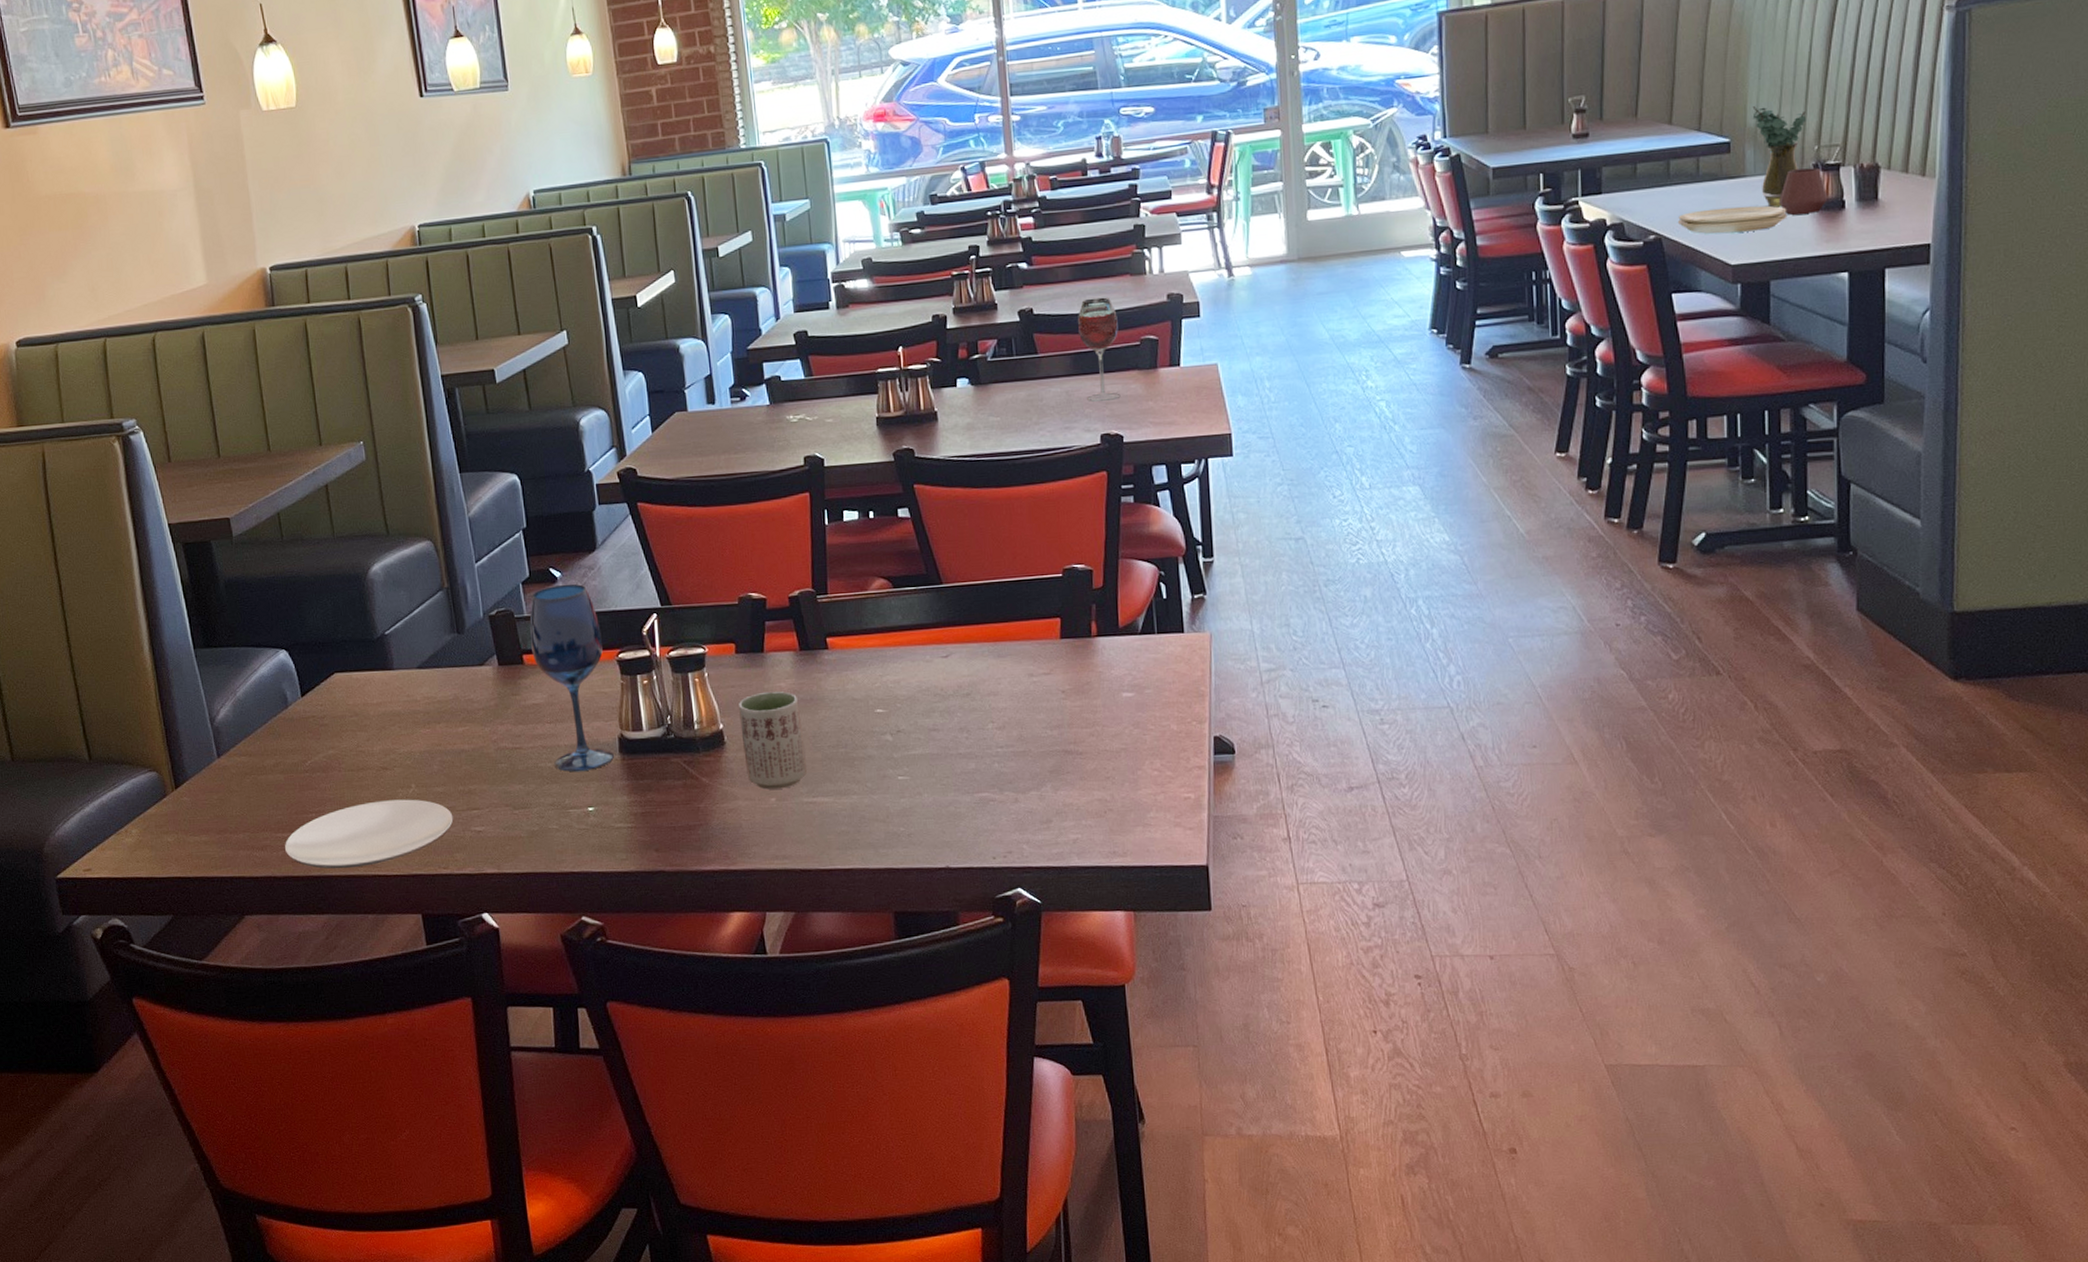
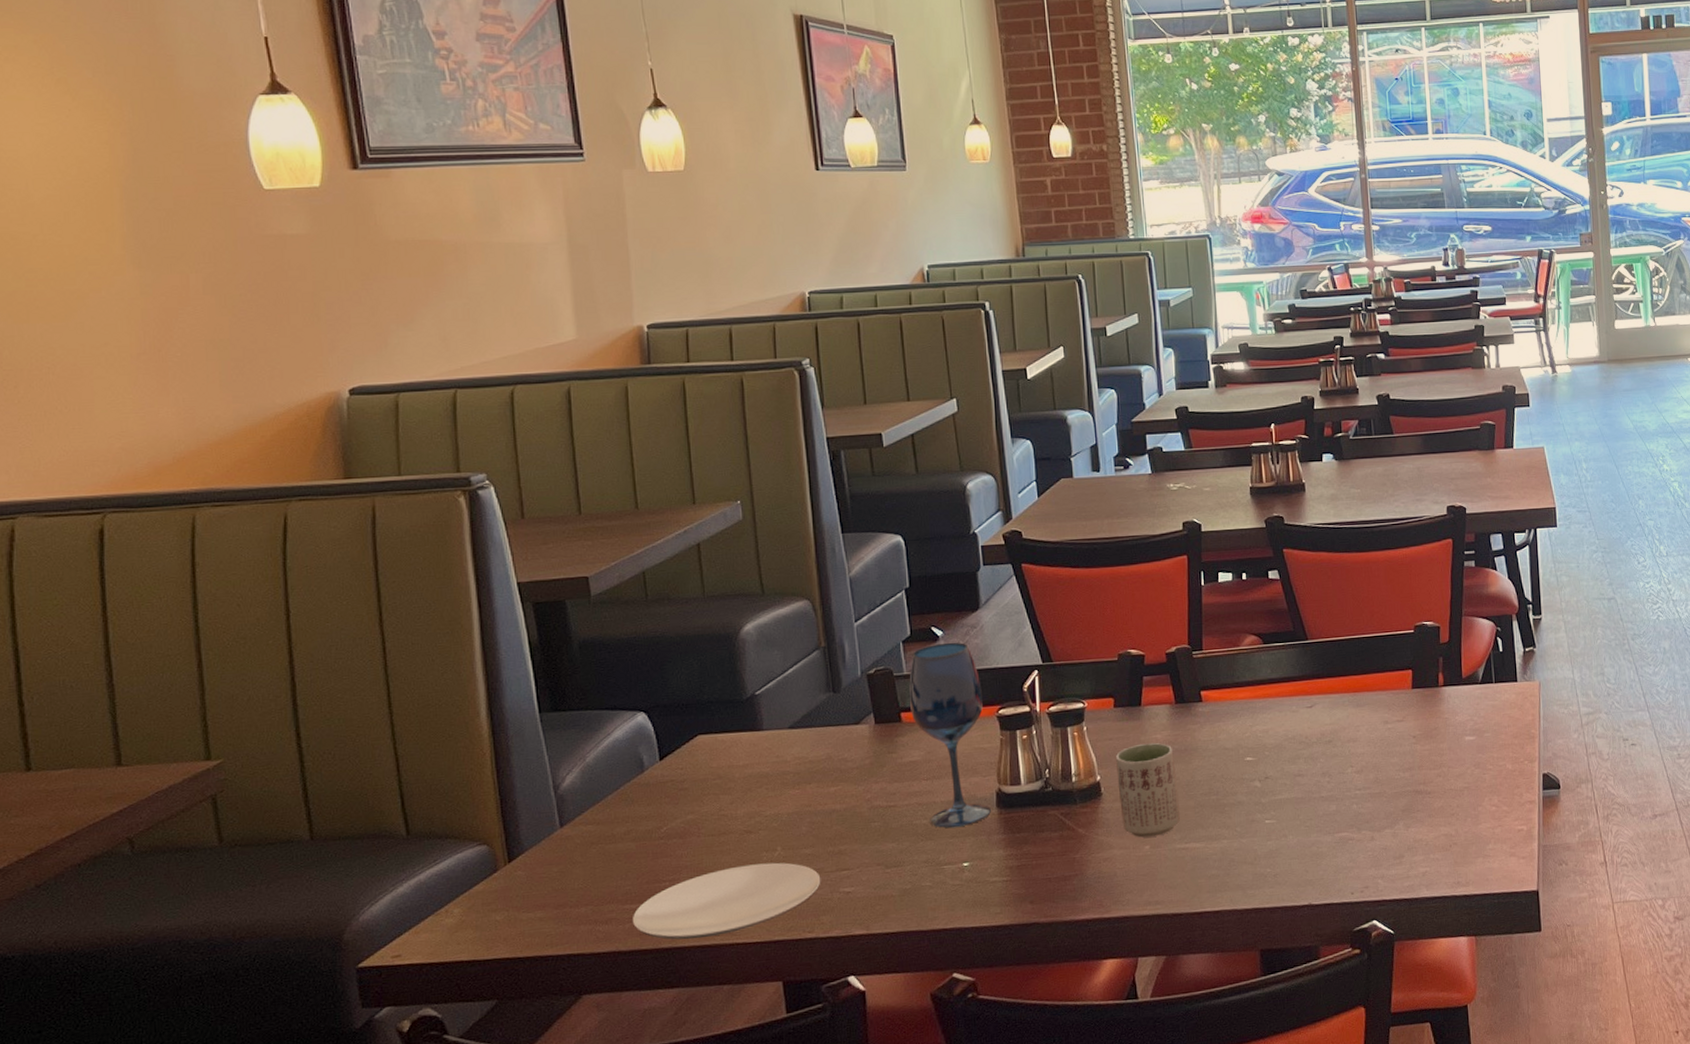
wineglass: present [1077,297,1121,403] -> none [1427,386,1464,478]

